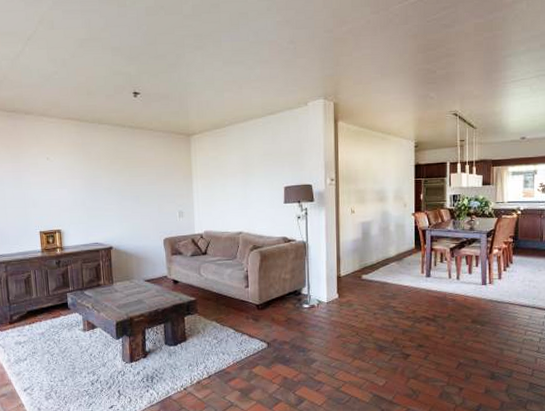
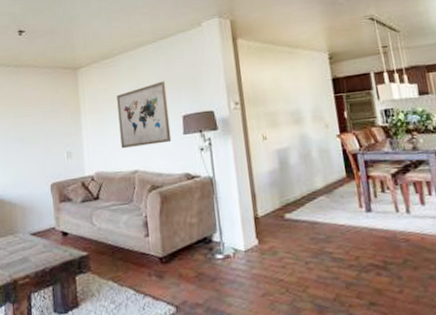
wall art: none [226,154,273,213] -> present [117,81,172,149]

